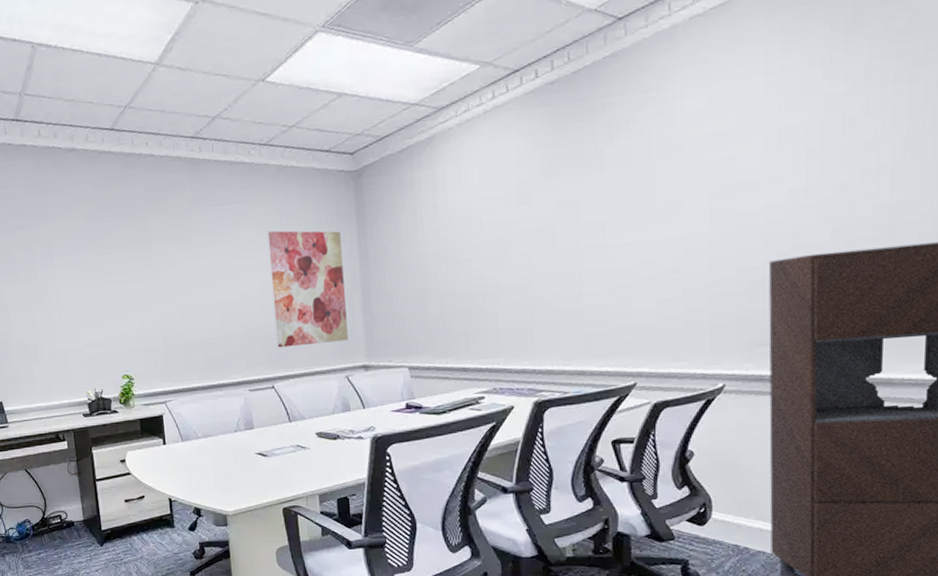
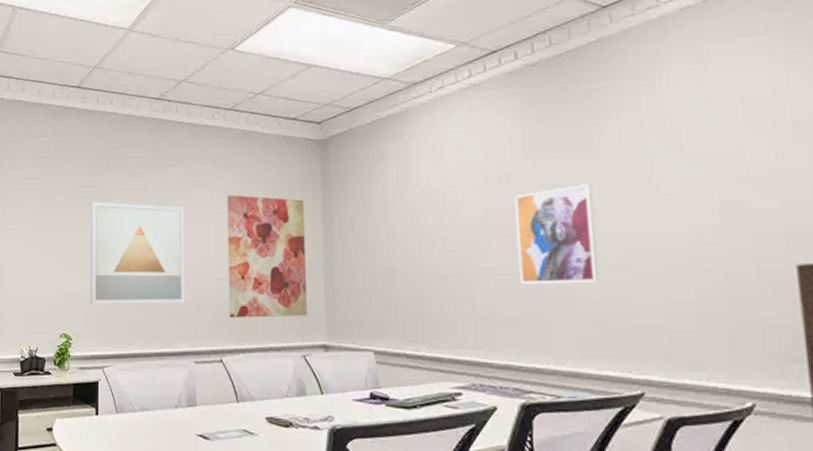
wall art: none [137,245,237,346] -> present [89,201,186,304]
wall art: none [532,198,604,297] -> present [514,184,599,284]

